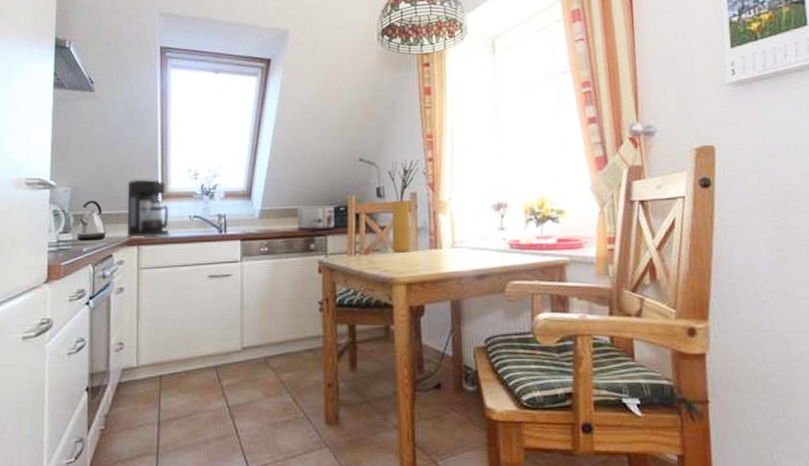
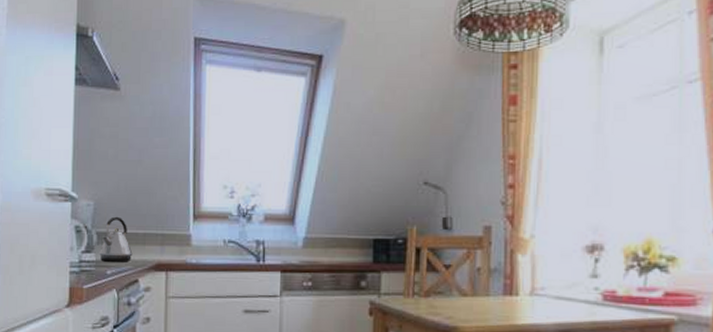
coffee maker: present [127,180,169,238] -> none [154,196,201,262]
toaster: present [297,206,335,232] -> none [347,236,391,267]
vase: present [388,158,419,253] -> none [458,184,497,298]

